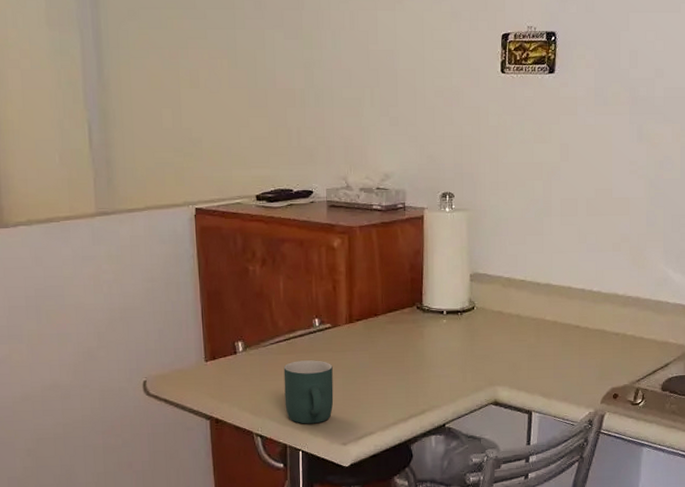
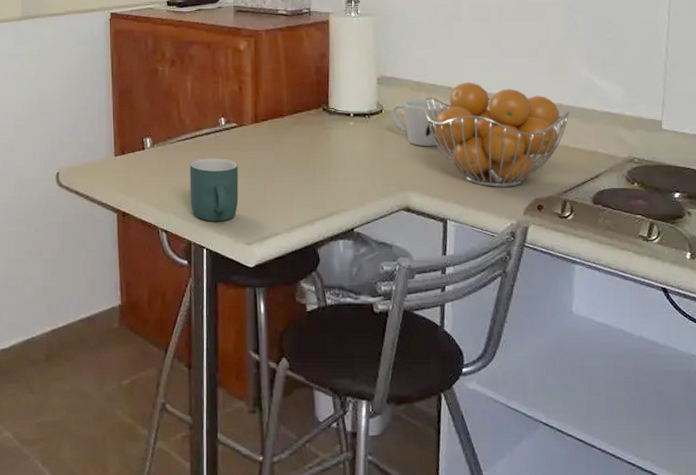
mug: none [482,295,537,342] -> present [390,99,448,147]
fruit basket: none [514,277,646,379] -> present [424,82,570,187]

